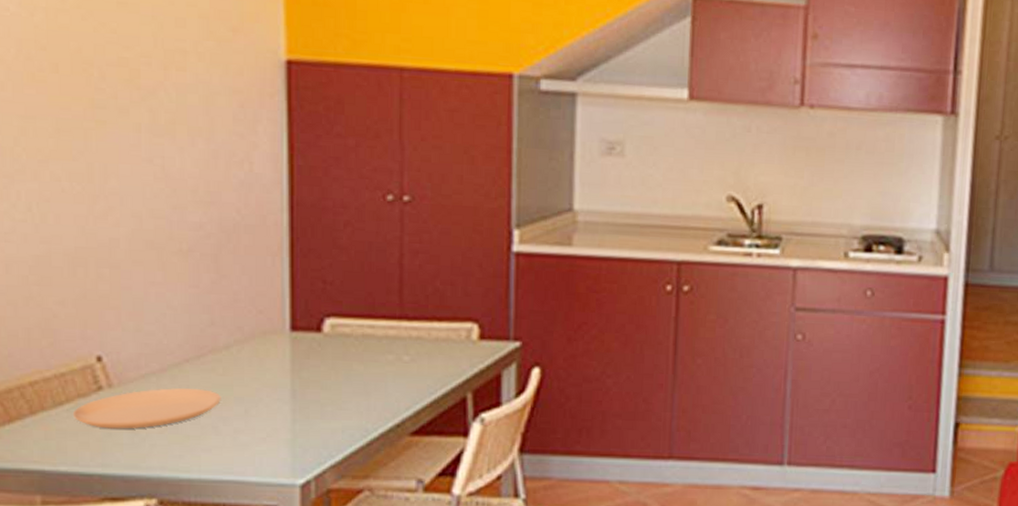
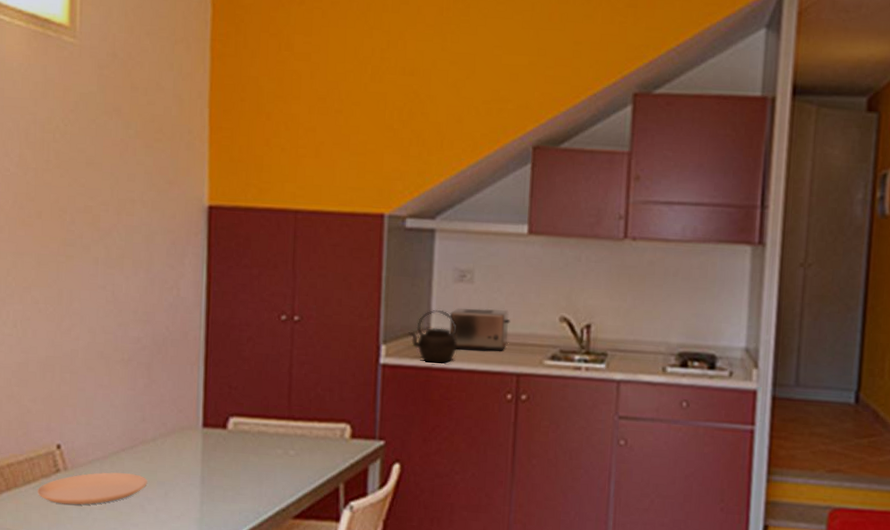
kettle: none [546,187,606,252] -> present [407,309,457,364]
toaster: none [596,185,669,237] -> present [449,308,511,352]

